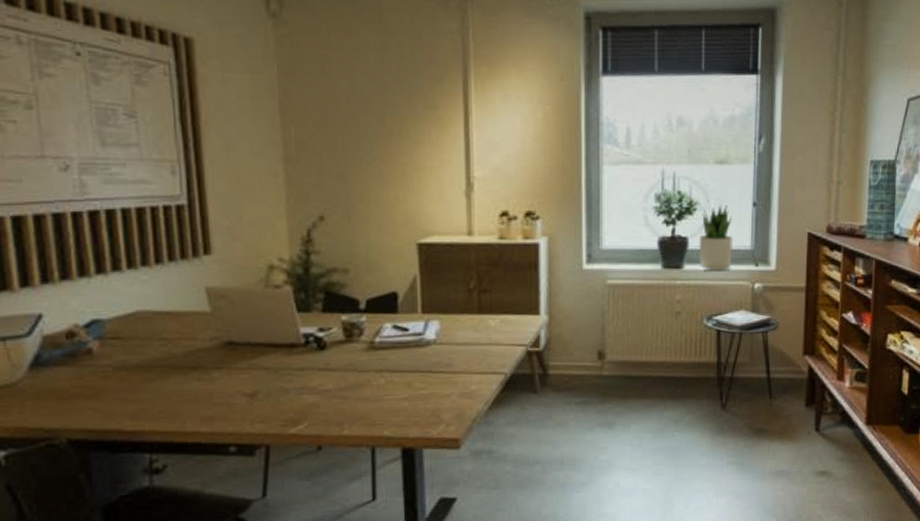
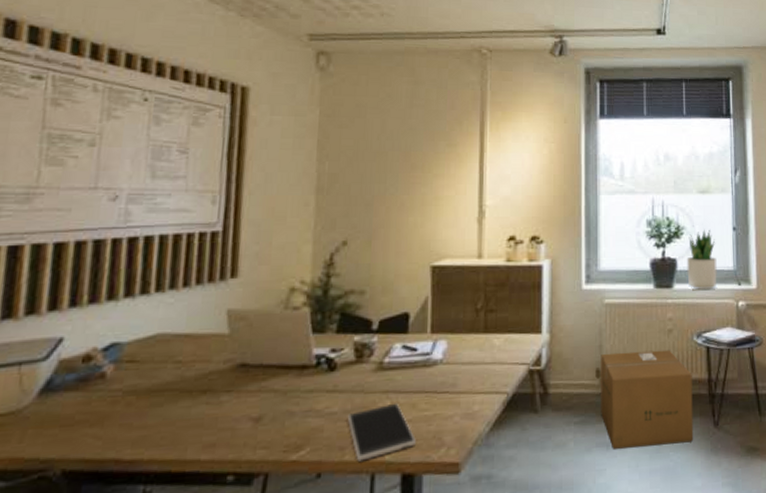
tablet: none [342,381,414,436] -> present [347,403,416,462]
box: none [603,332,700,429] -> present [601,349,694,449]

